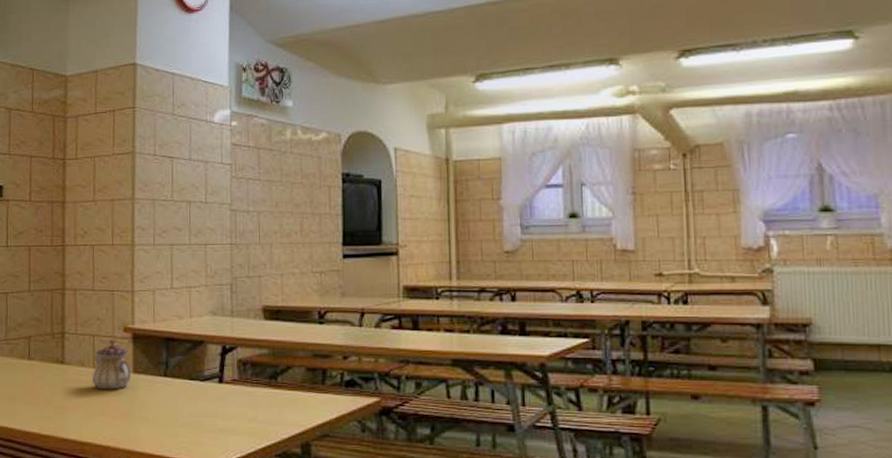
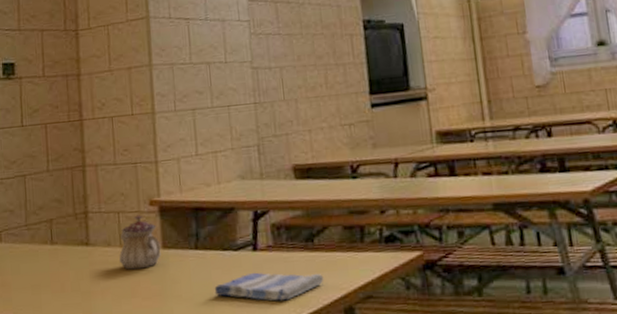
dish towel: none [179,403,284,432] -> present [214,272,324,301]

